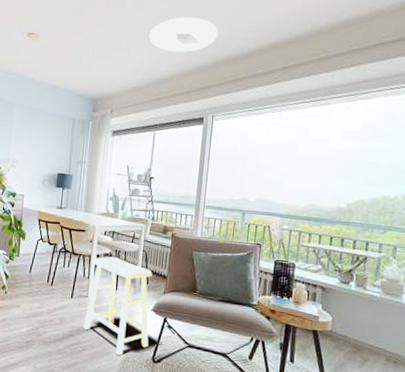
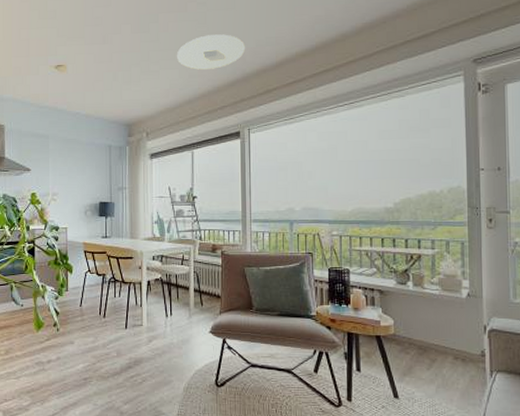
stool: present [83,256,153,356] -> none [141,281,210,384]

